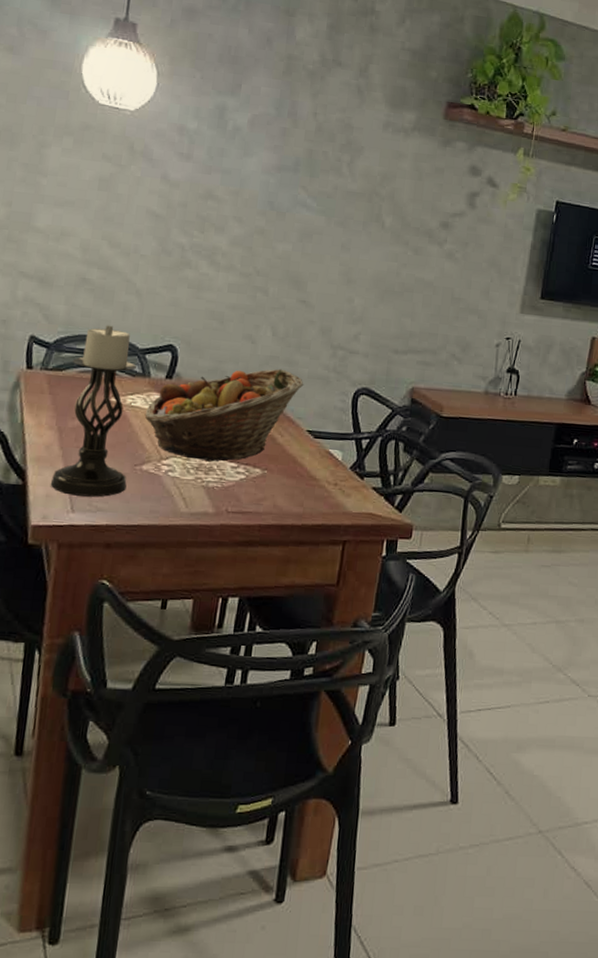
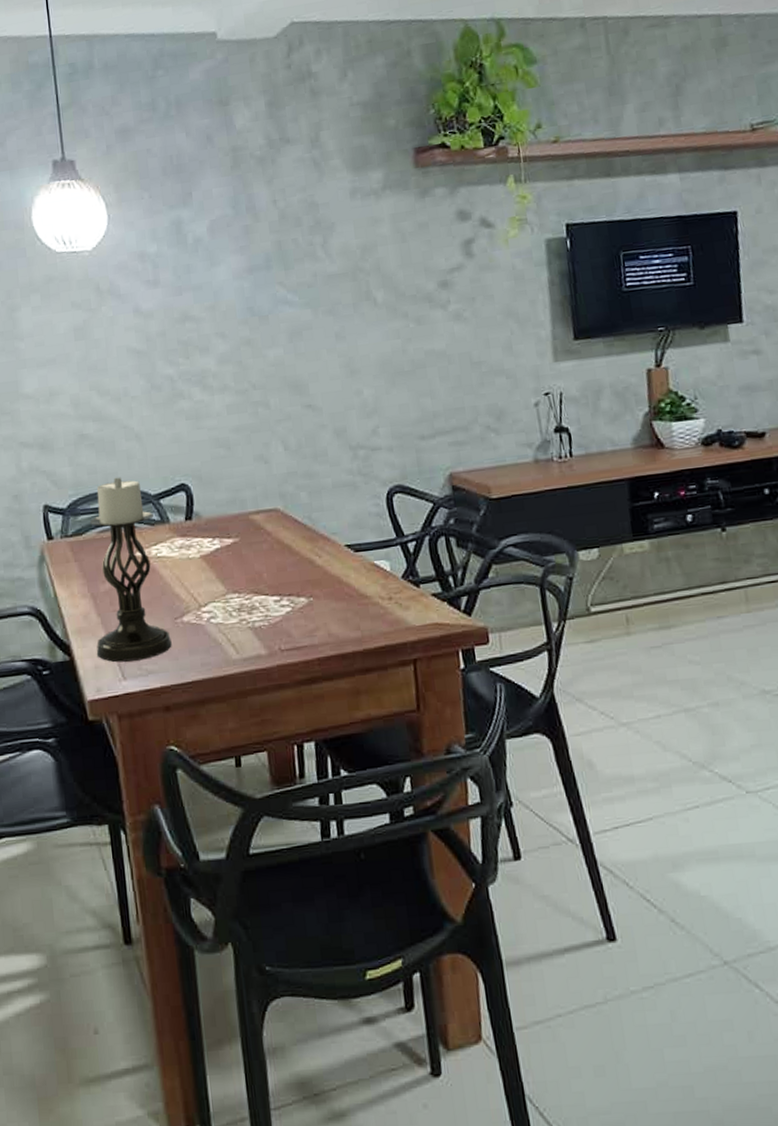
fruit basket: present [144,369,304,462] -> none [173,484,331,600]

